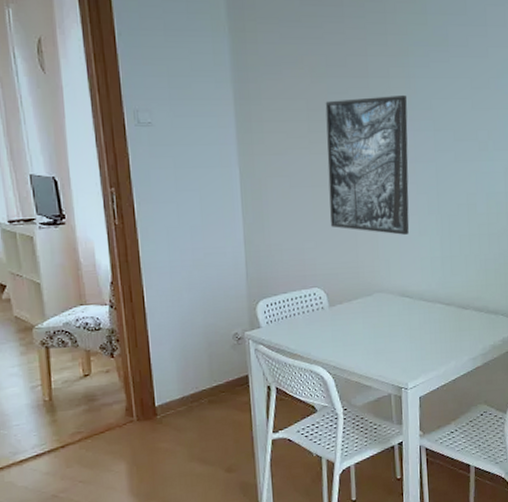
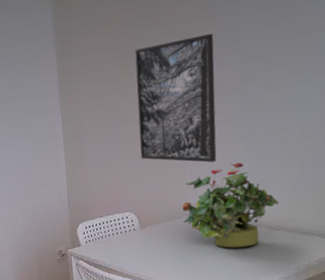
potted plant: none [374,236,468,329] -> present [182,162,280,248]

